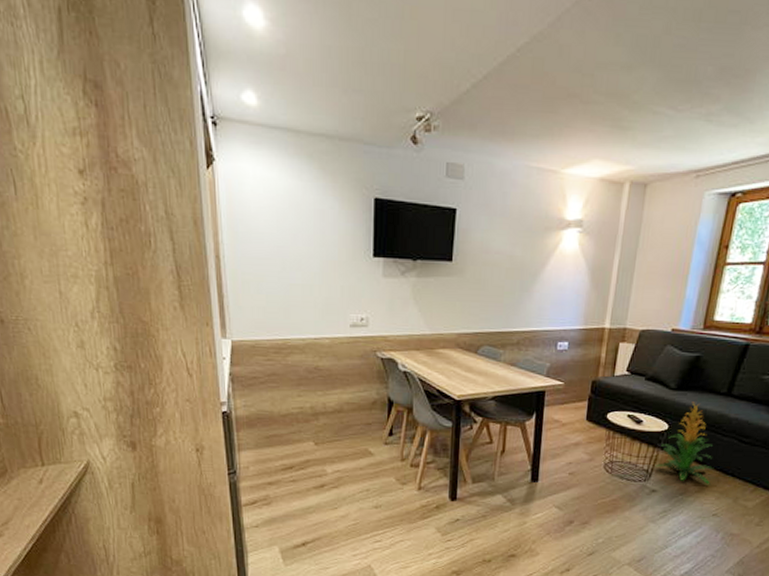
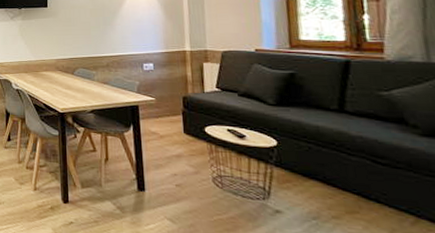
indoor plant: present [656,401,714,484] -> none [273,117,349,209]

